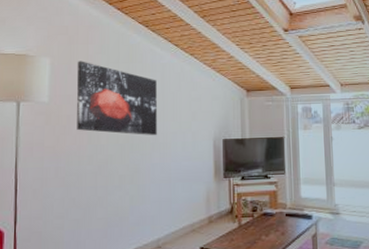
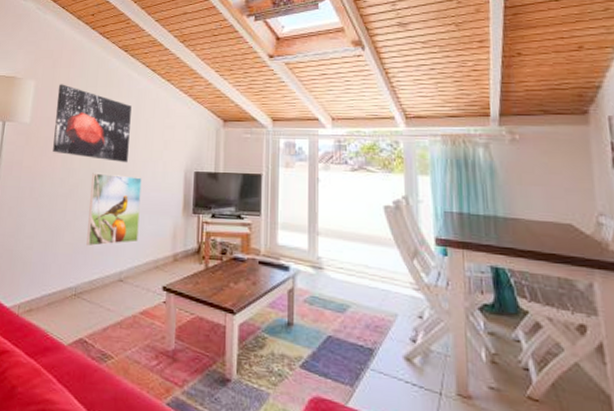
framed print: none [121,147,173,219] -> present [86,173,142,247]

